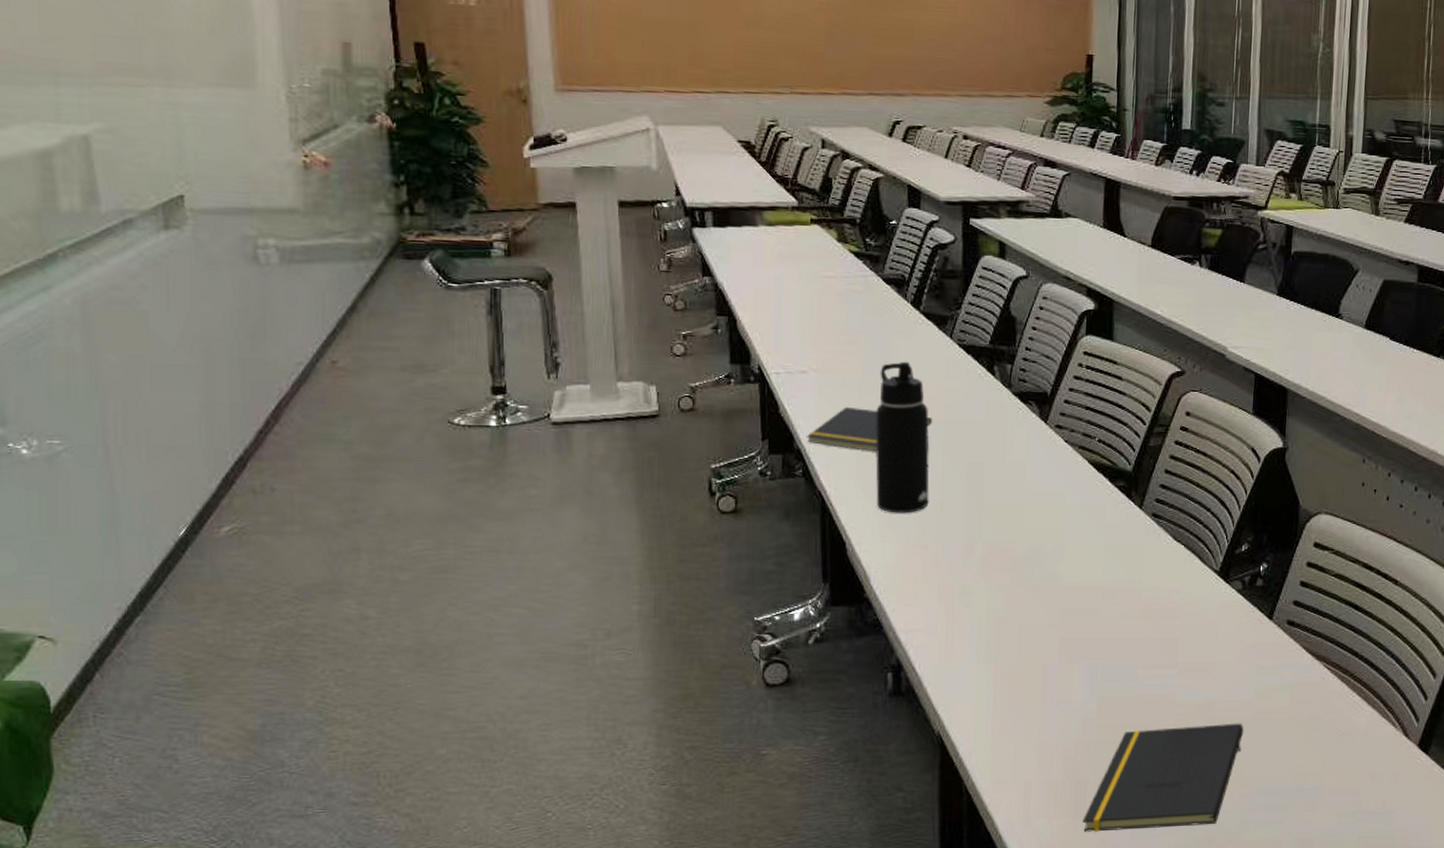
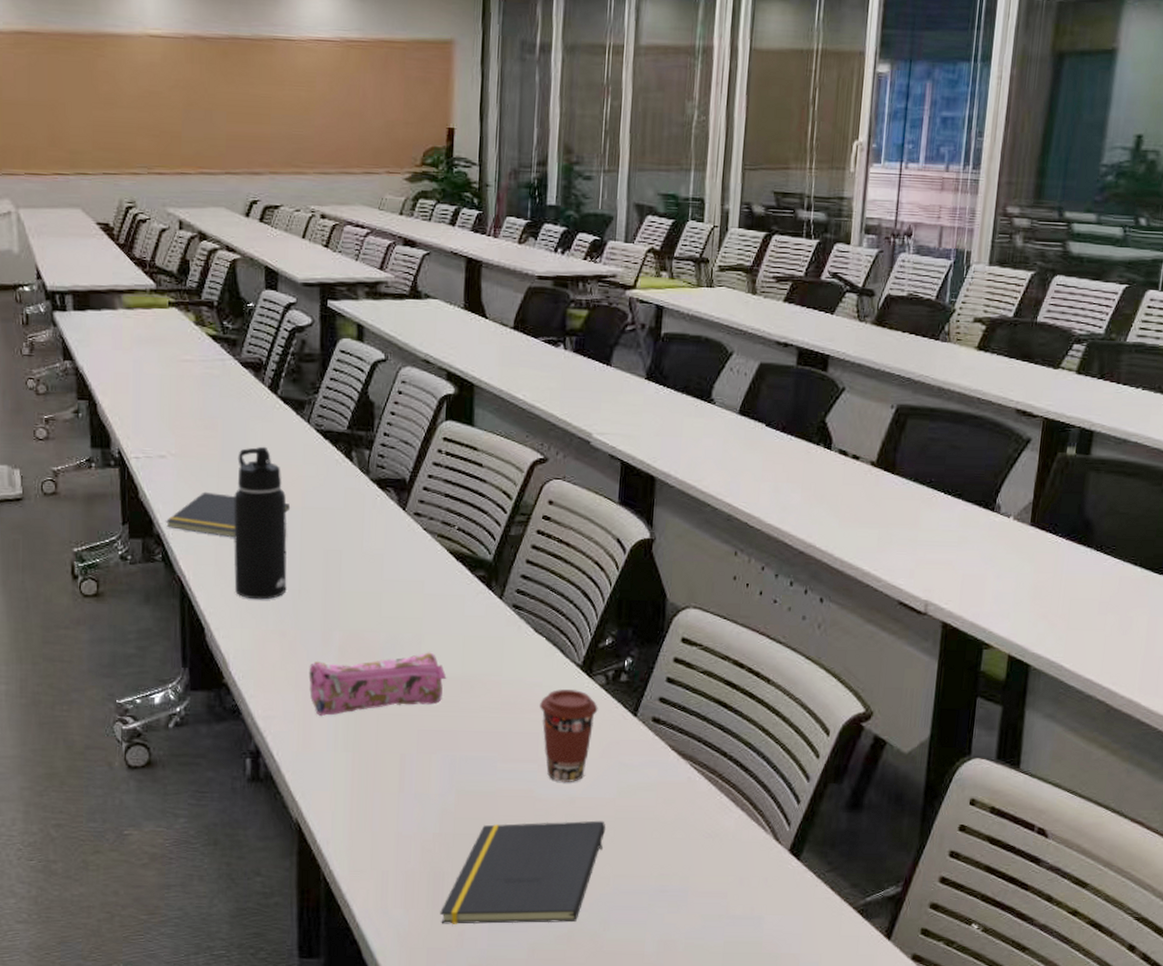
pencil case: none [951,562,1088,629] -> present [308,652,447,717]
coffee cup: none [1179,594,1235,687] -> present [540,688,598,783]

